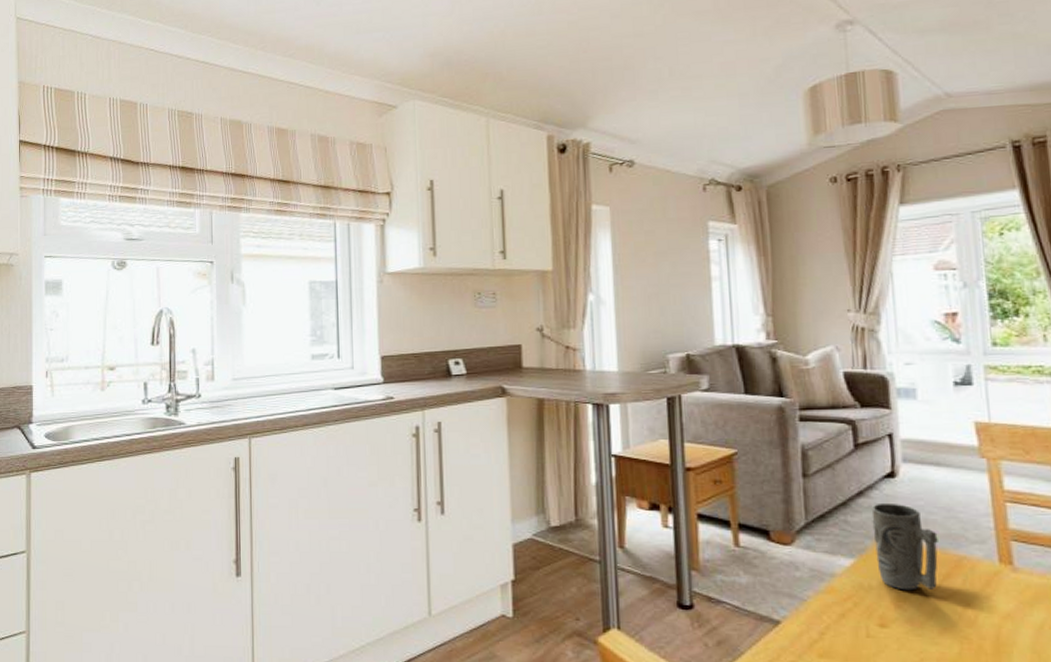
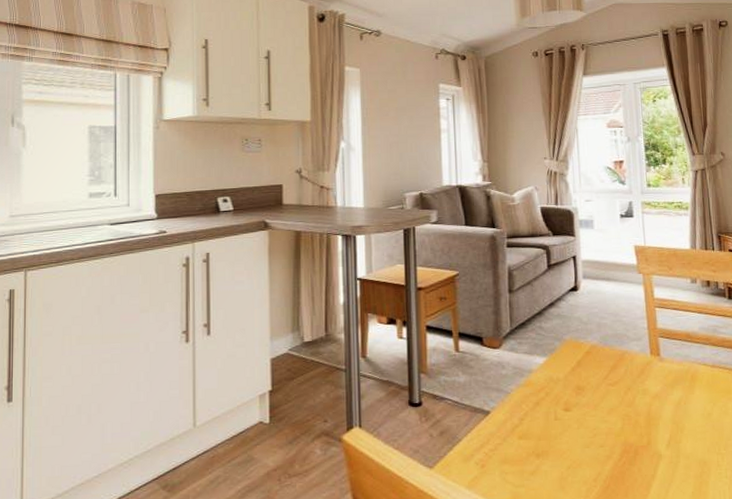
mug: present [871,502,938,591] -> none [560,311,608,381]

